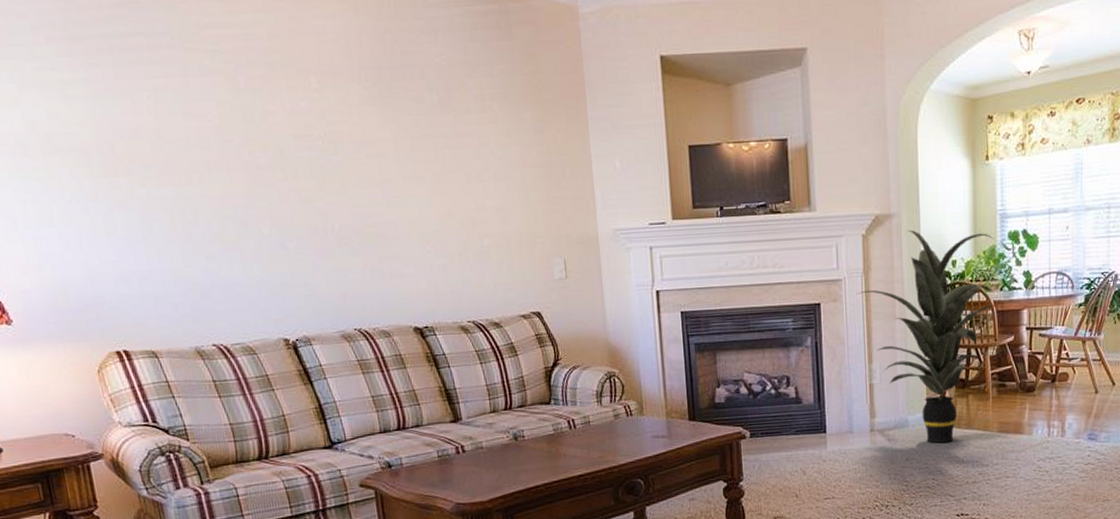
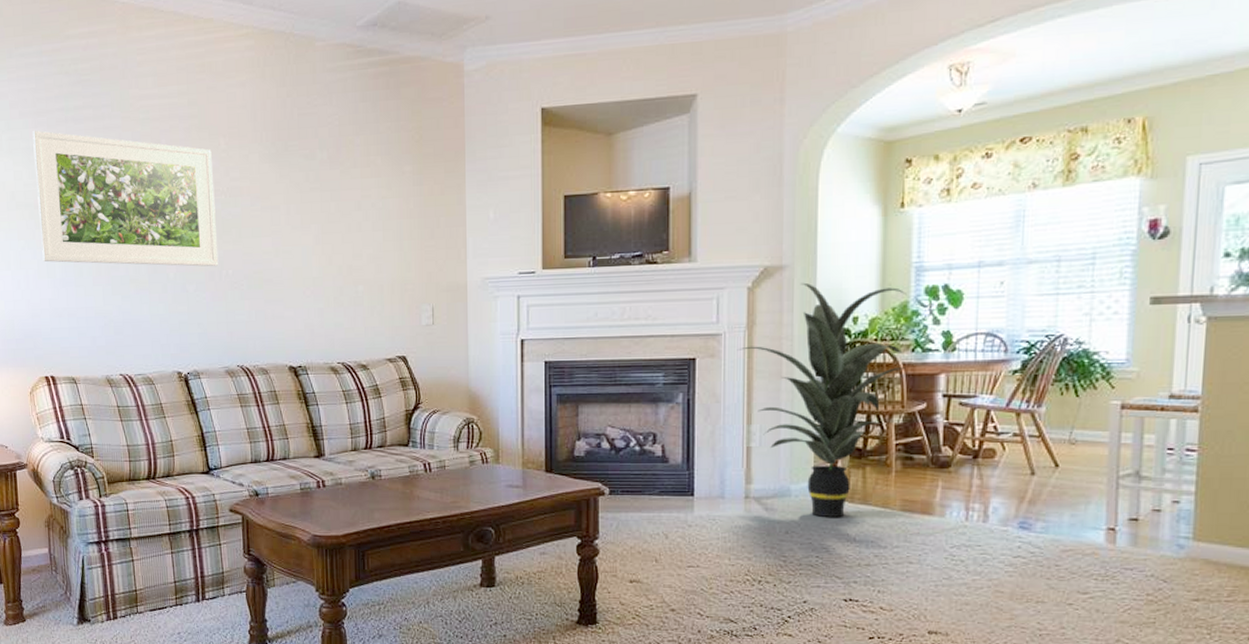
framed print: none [66,60,322,221] -> present [32,130,219,267]

